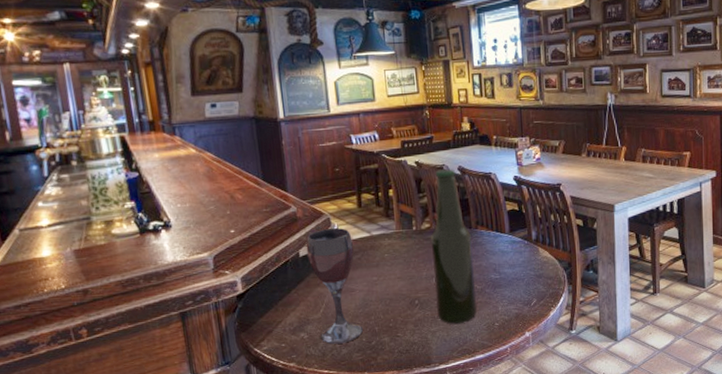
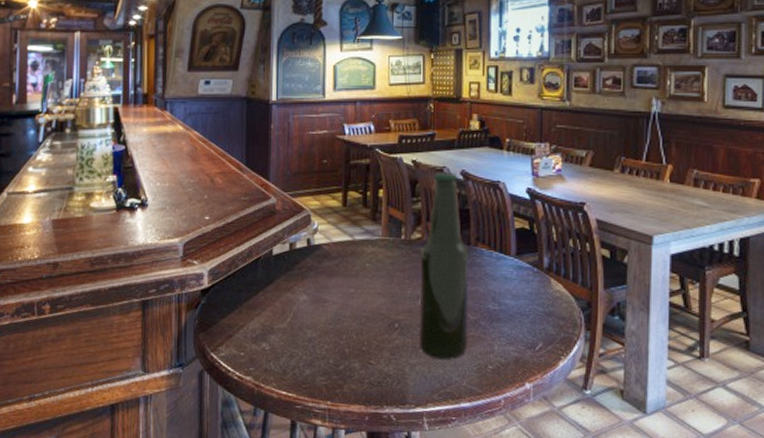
cup: present [306,227,364,344] -> none [281,226,332,363]

